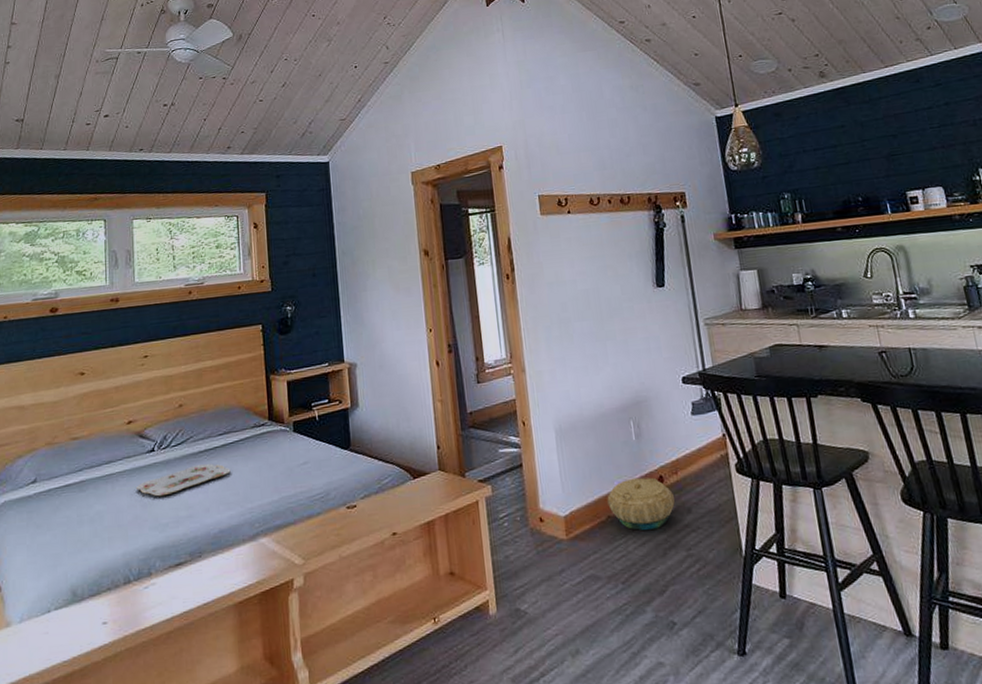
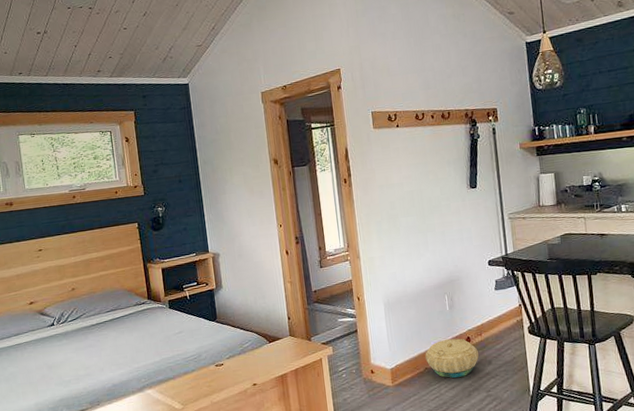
serving tray: present [137,464,231,497] -> none [42,334,119,361]

